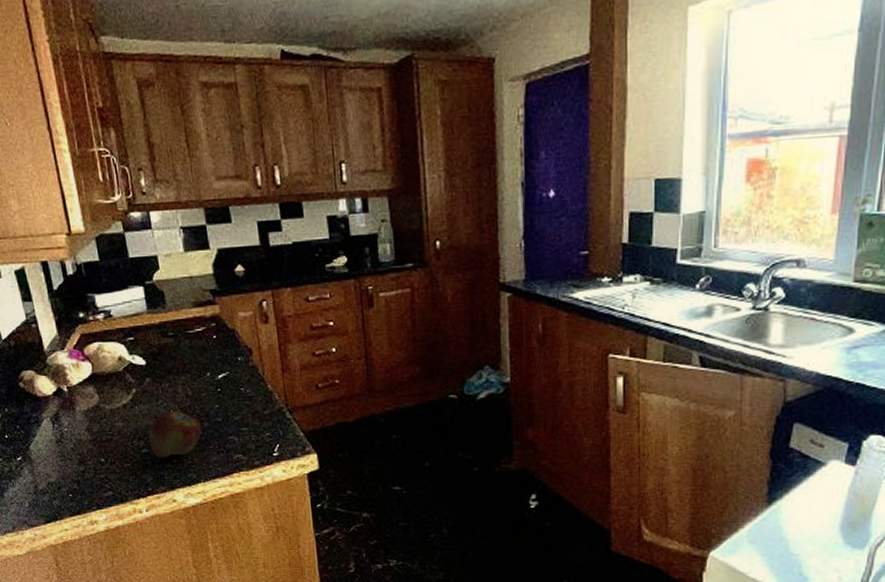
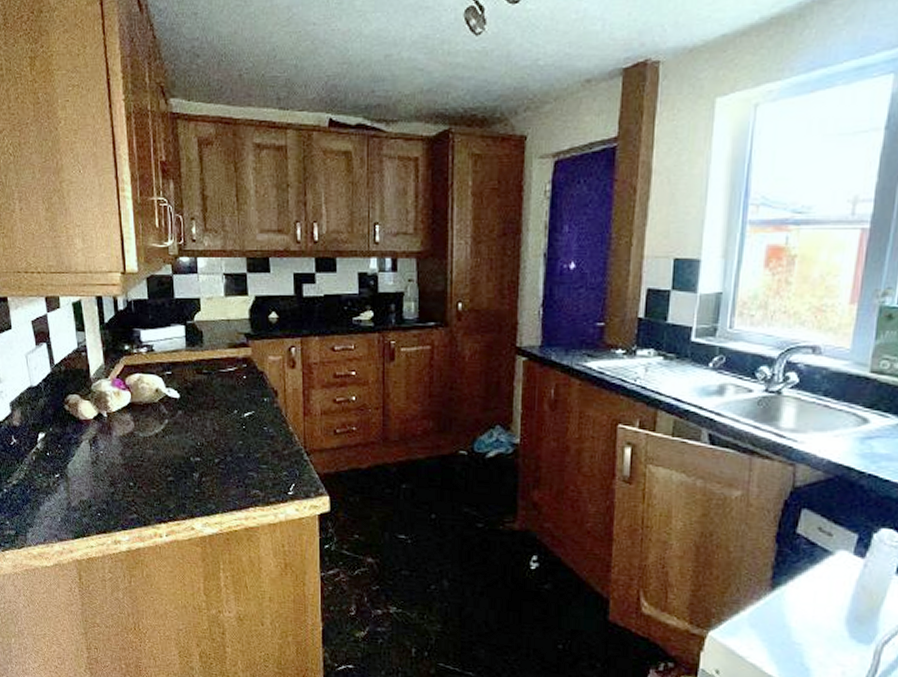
fruit: present [148,411,202,458] -> none [175,443,225,487]

